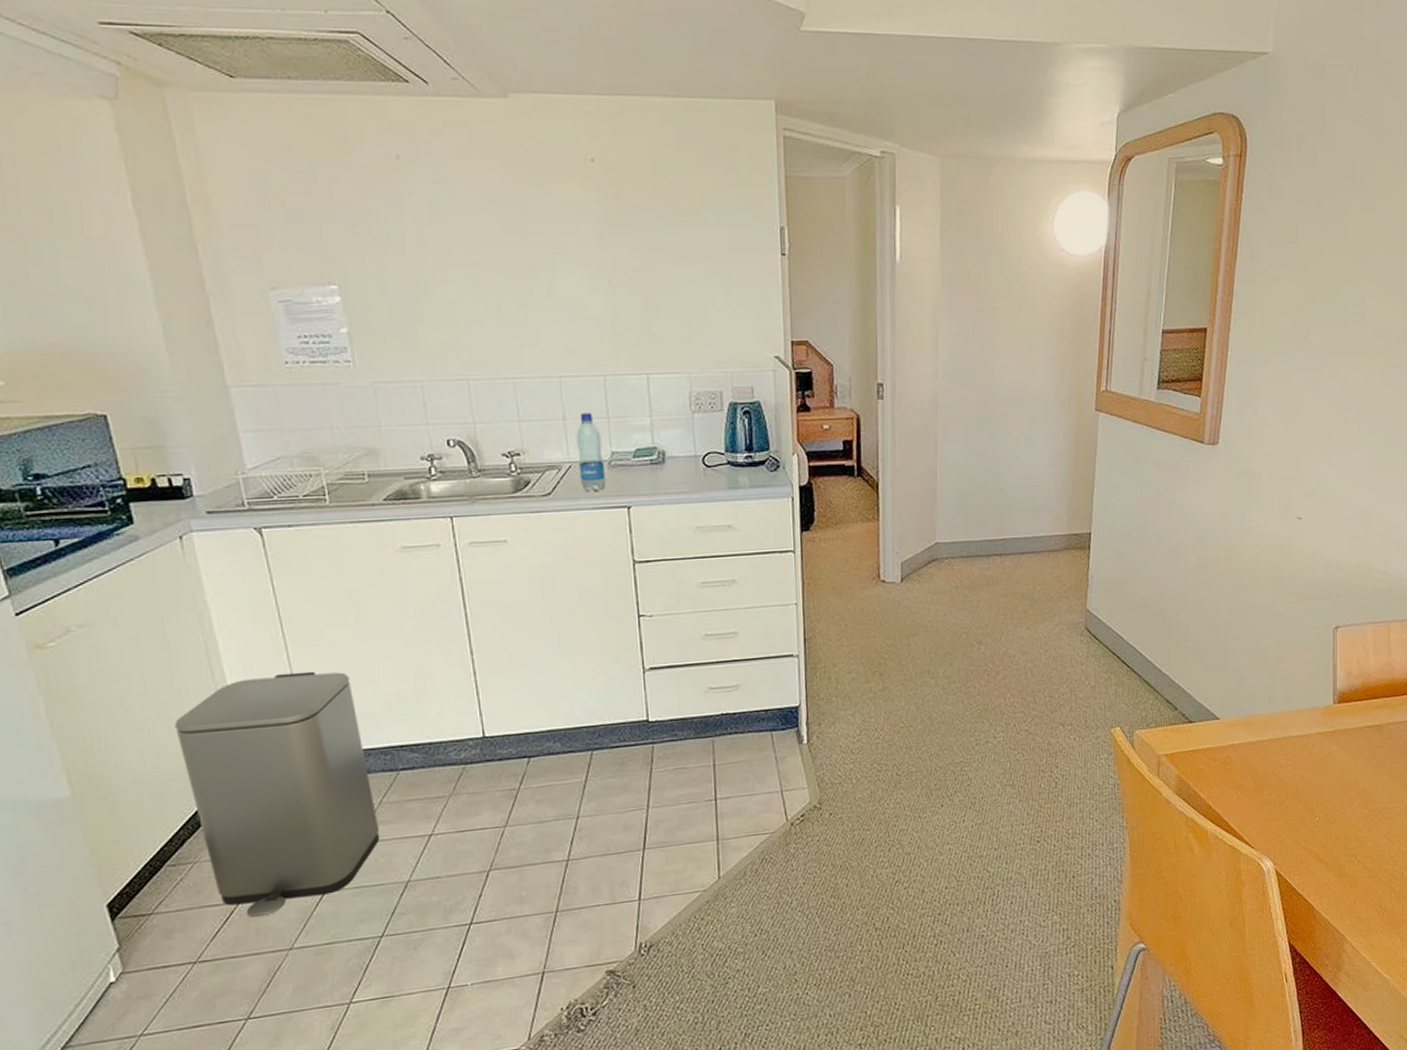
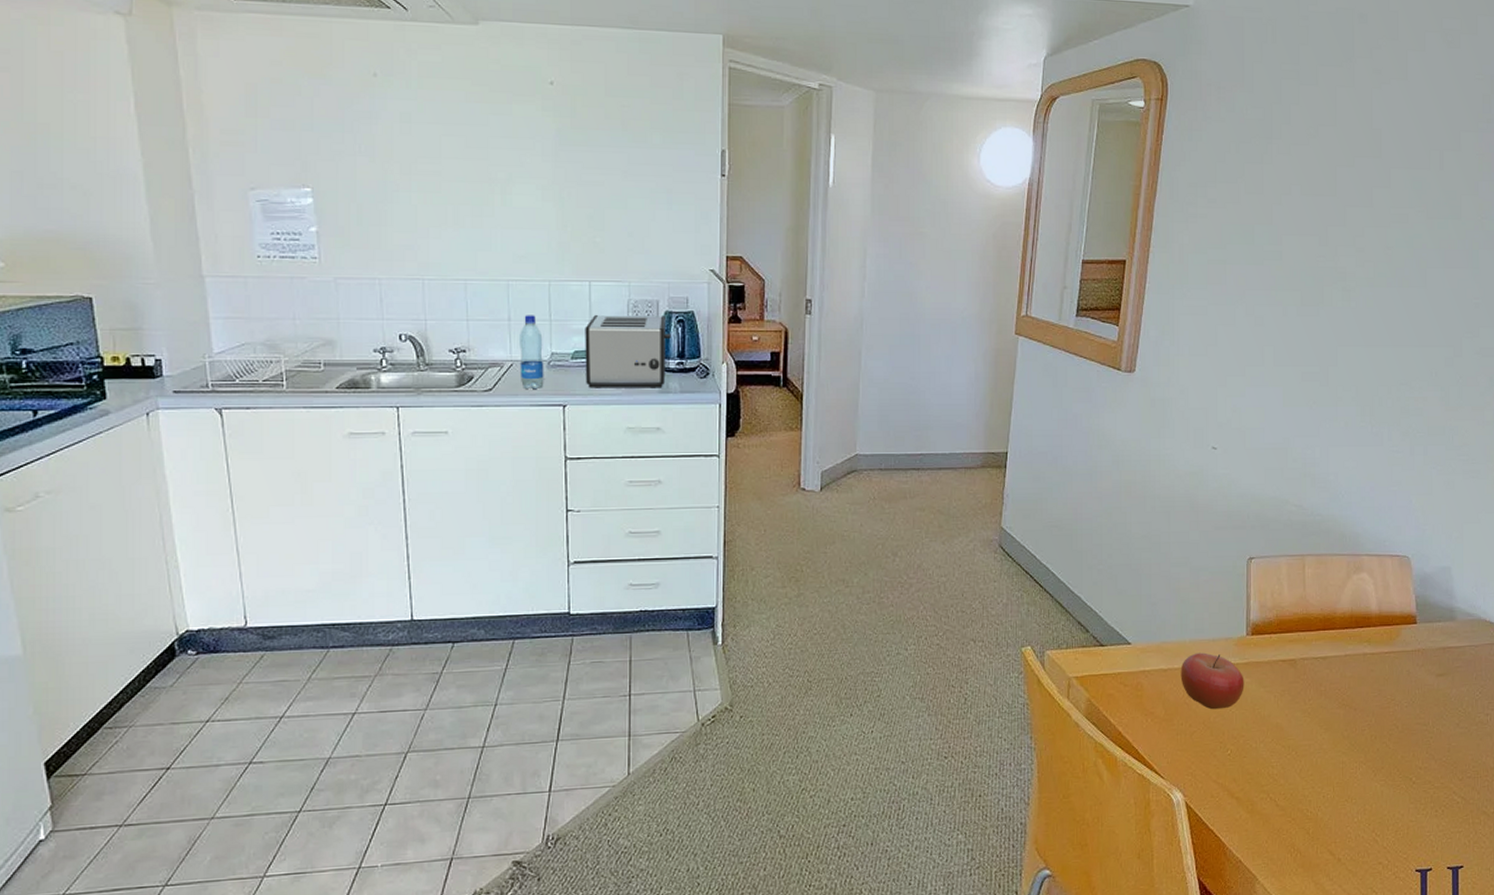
pedal bin: present [175,671,380,918] -> none [125,547,307,785]
toaster: none [645,408,737,488] -> present [585,315,671,390]
fruit: none [1269,723,1332,779] -> present [1180,652,1244,710]

